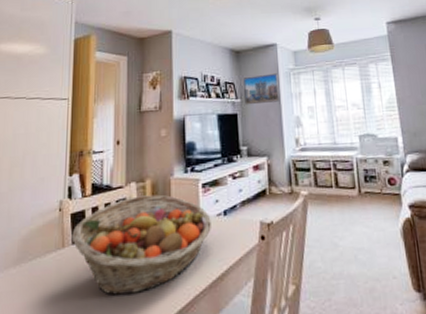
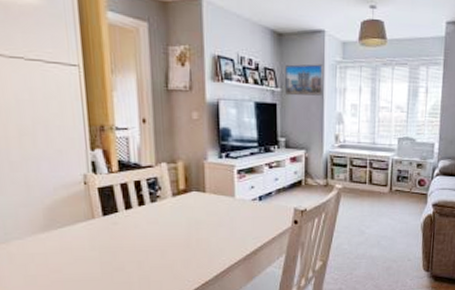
fruit basket: present [71,194,211,296] -> none [101,176,246,262]

